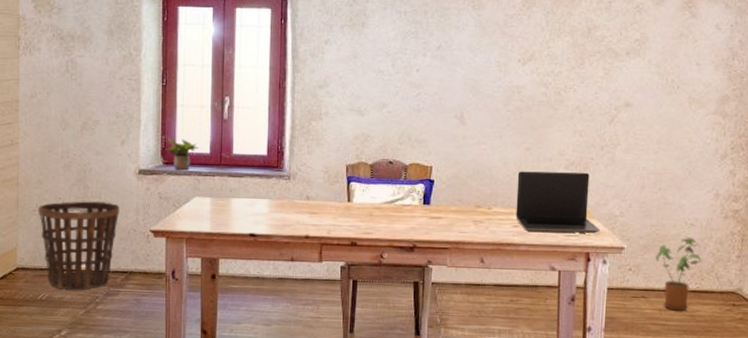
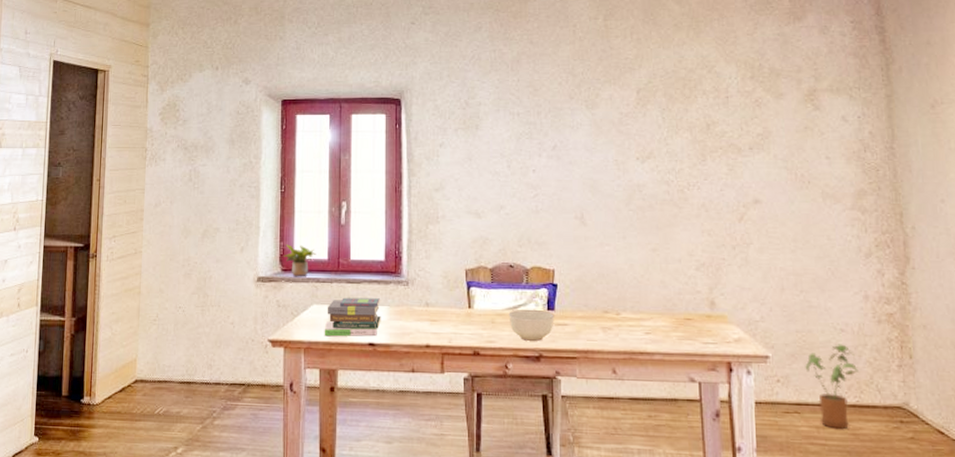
basket: present [38,201,120,289] -> none [158,310,238,403]
books: none [206,190,262,228] -> present [324,297,381,337]
bowl: none [386,203,429,233] -> present [508,309,554,341]
laptop computer: present [515,171,600,233] -> none [645,273,740,340]

